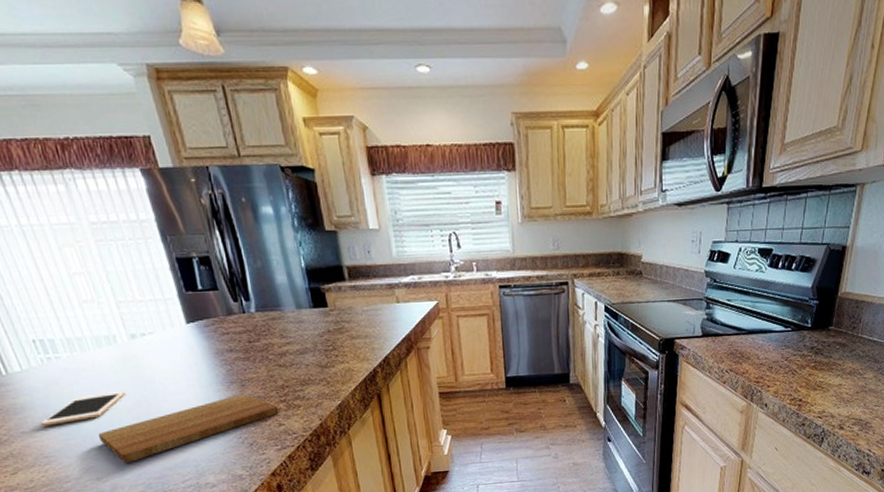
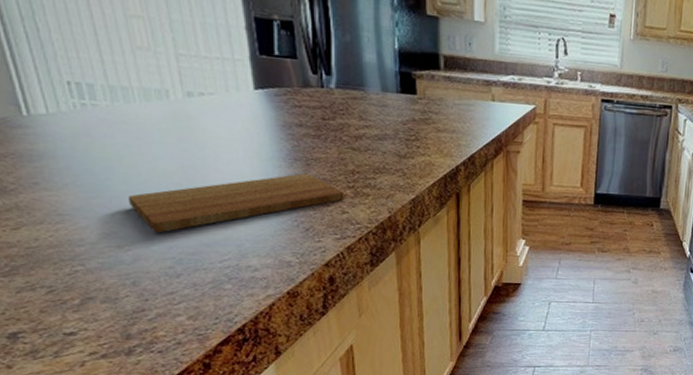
cell phone: present [40,390,126,427] -> none [59,151,170,180]

